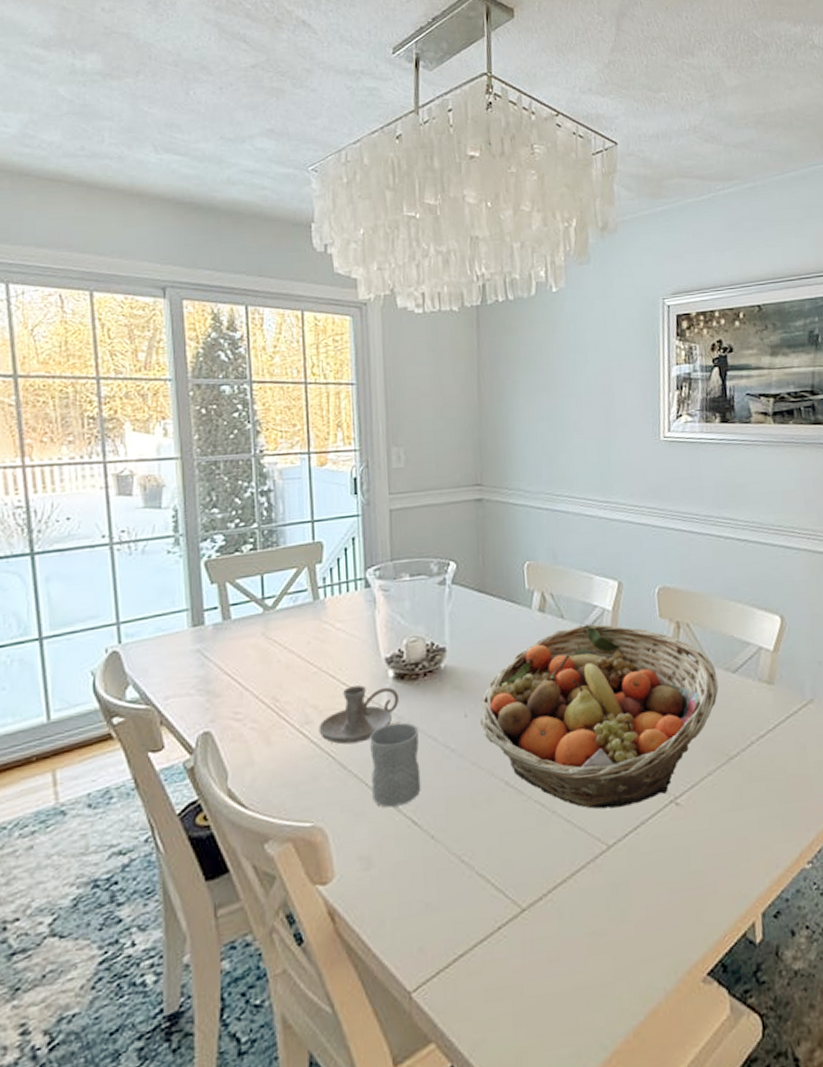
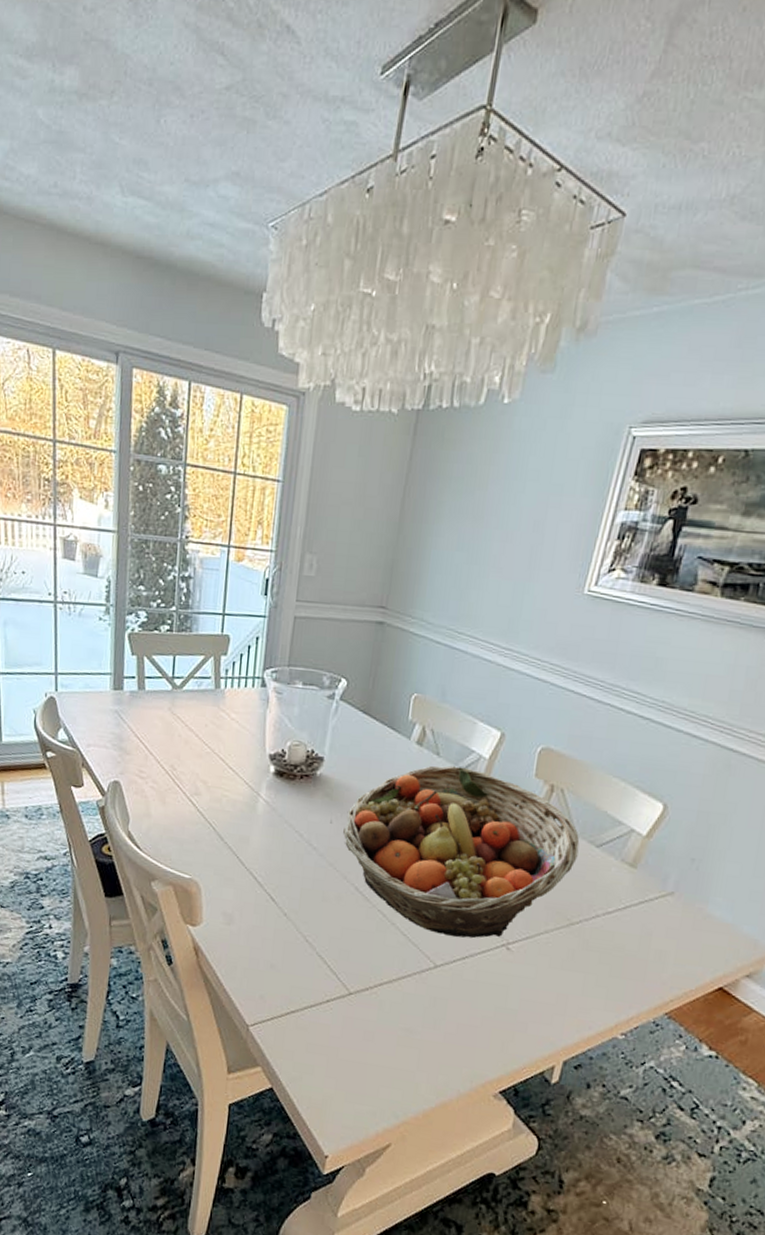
candle holder: present [318,685,399,745] -> none [205,772,276,822]
mug: present [370,722,421,808] -> none [241,812,288,883]

